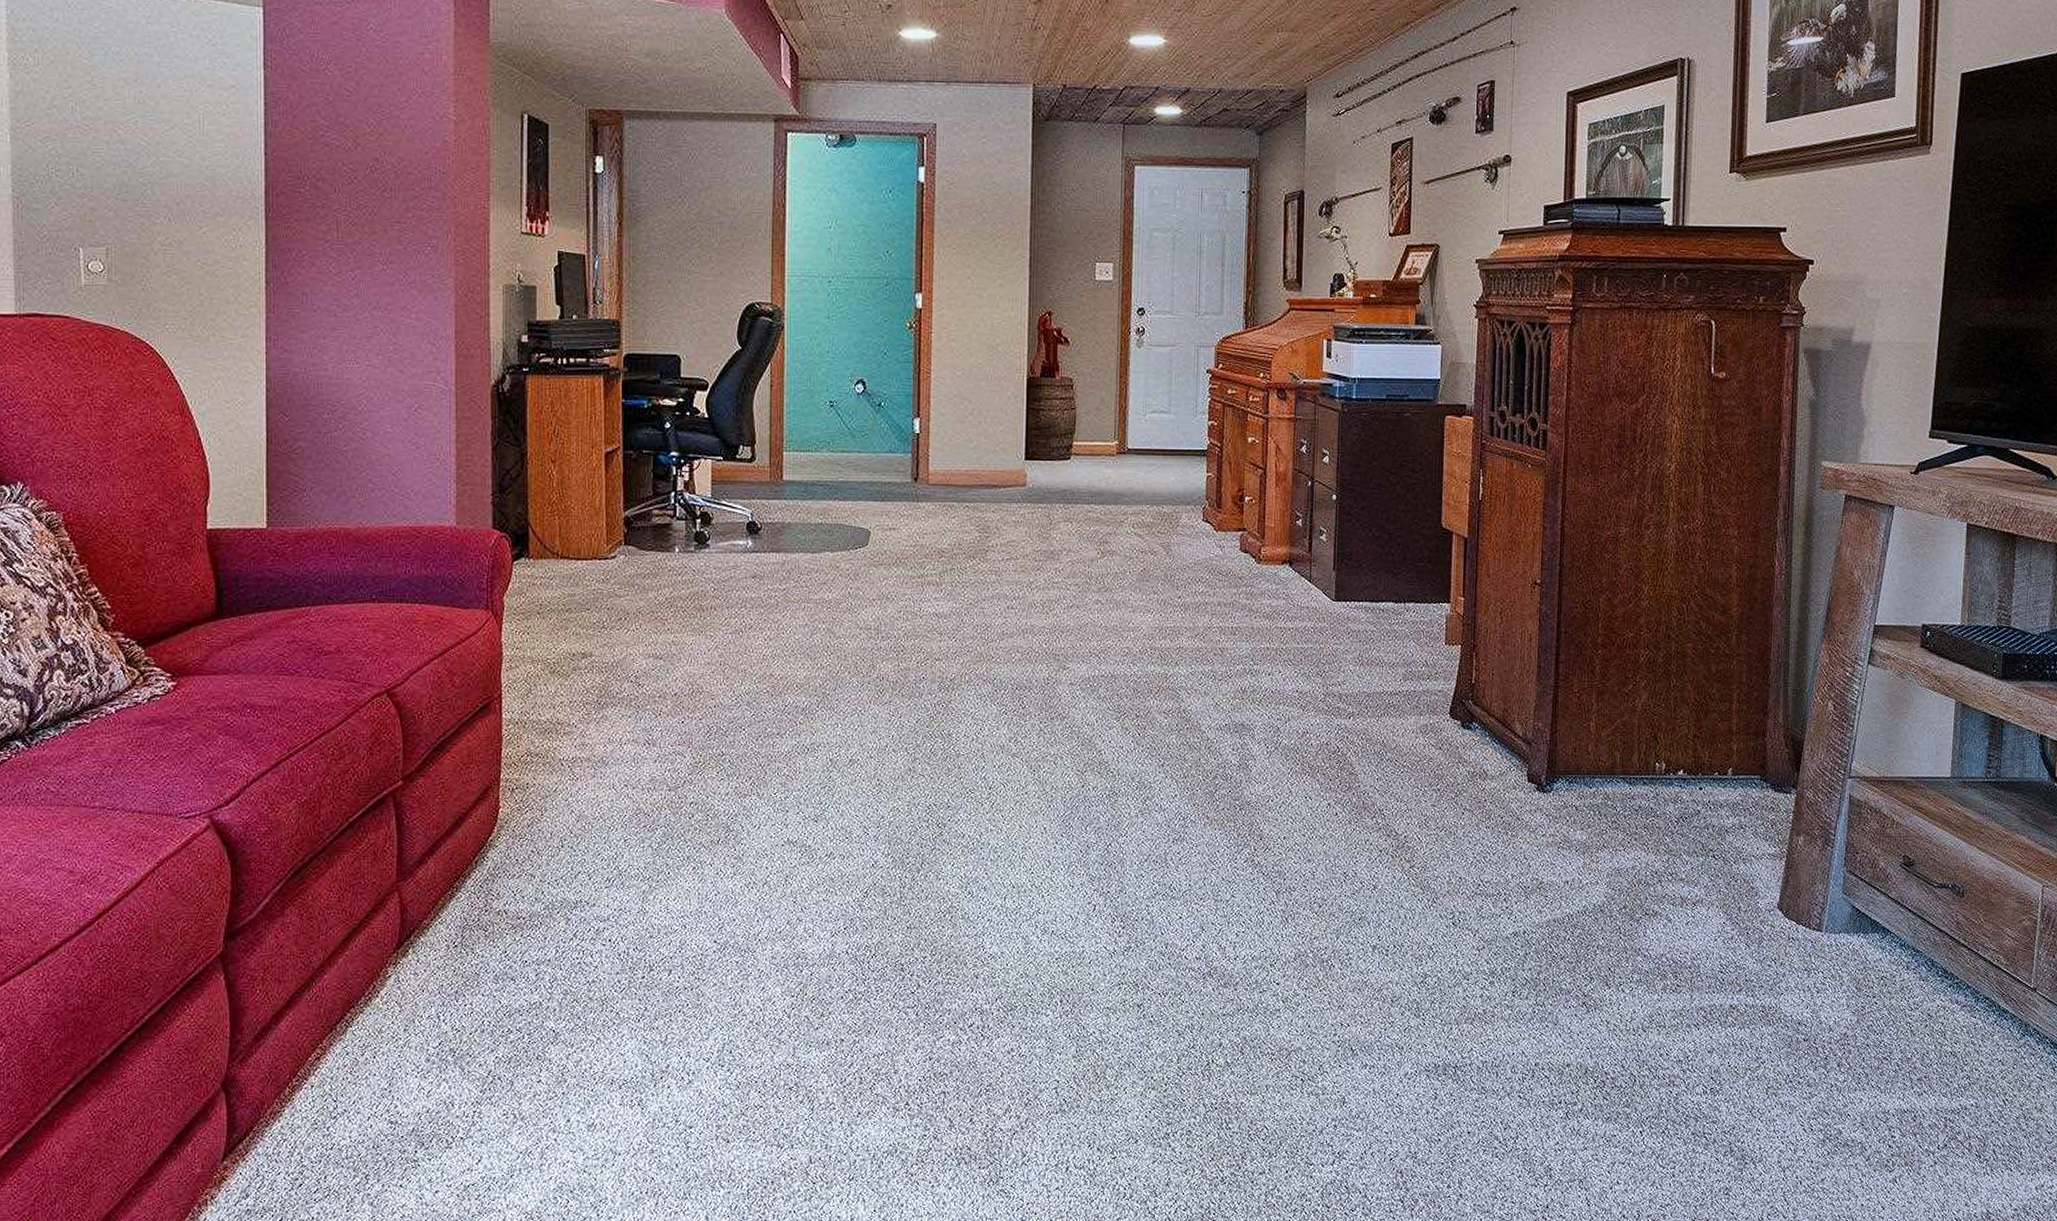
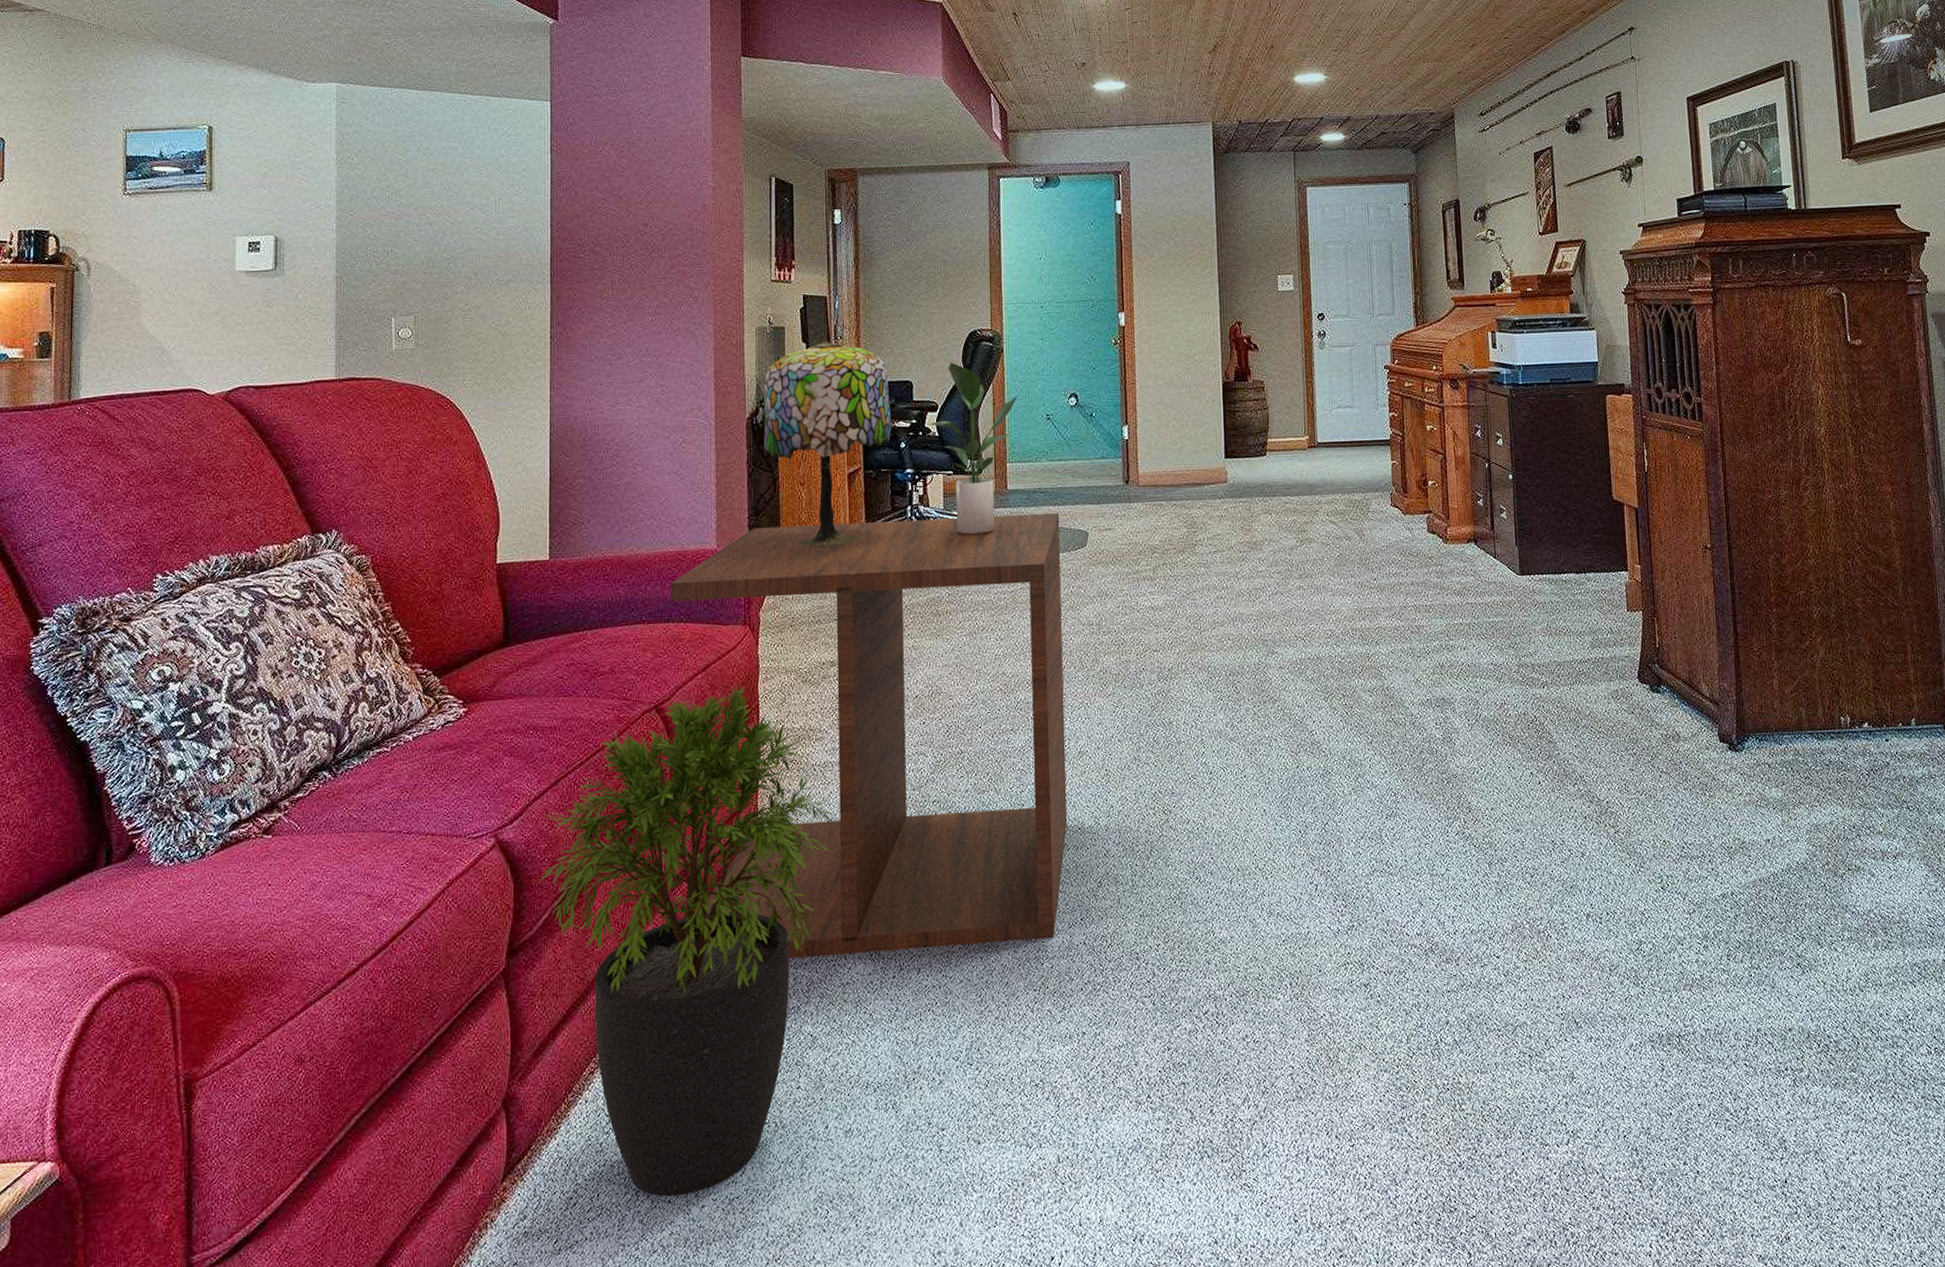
potted plant: none [258,672,582,1180] -> present [539,684,833,1196]
side table: none [404,506,840,954] -> present [670,513,1068,958]
table lamp: none [511,305,656,531] -> present [763,341,892,547]
potted plant: none [698,337,798,528] -> present [929,362,1018,536]

